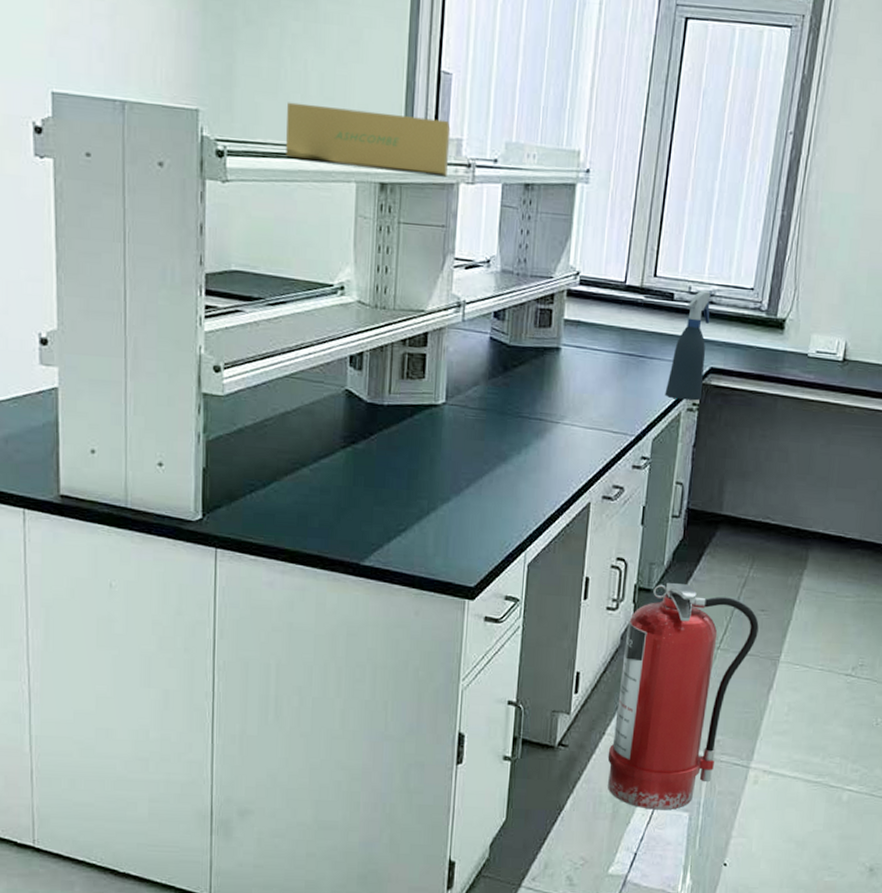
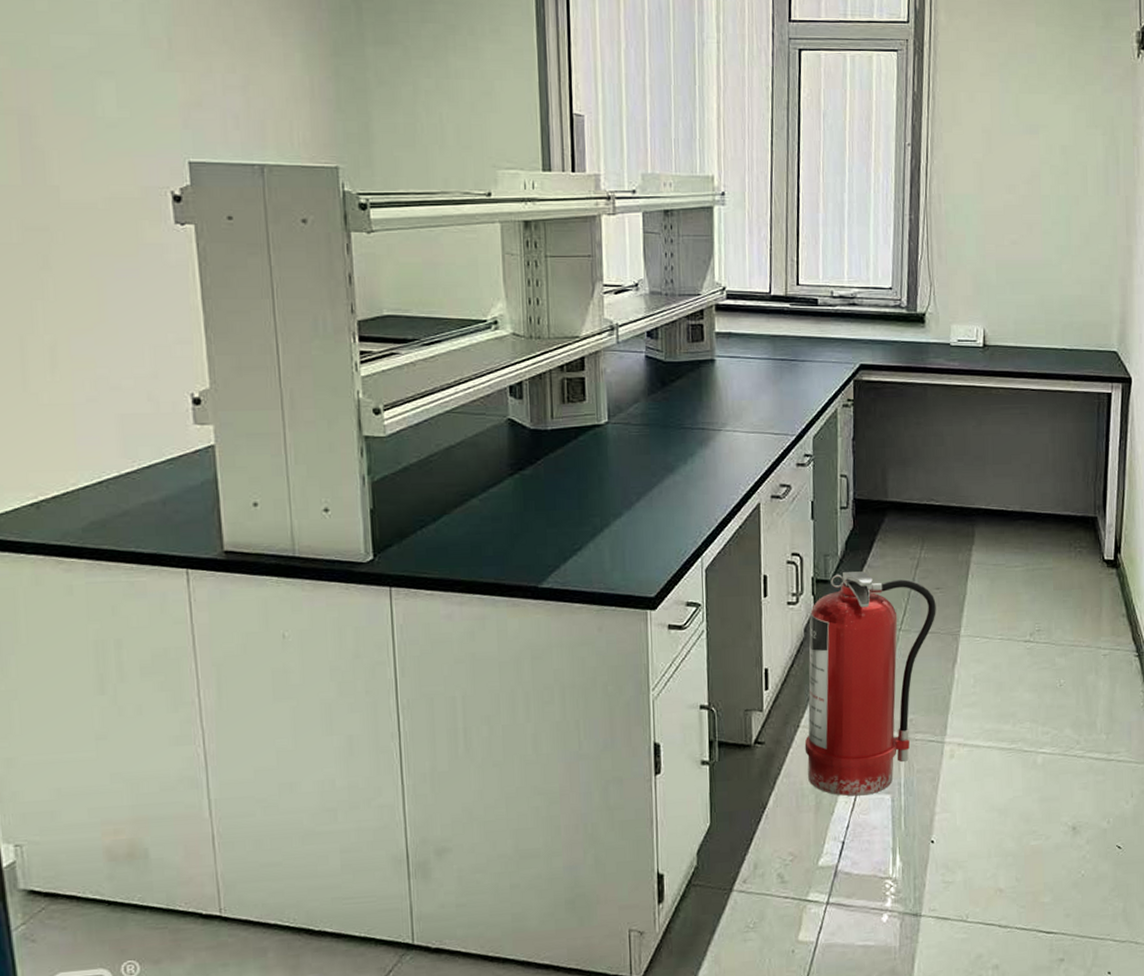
box: present [286,102,451,177] -> none [426,153,589,210]
spray bottle: present [665,290,712,401] -> none [819,293,856,397]

